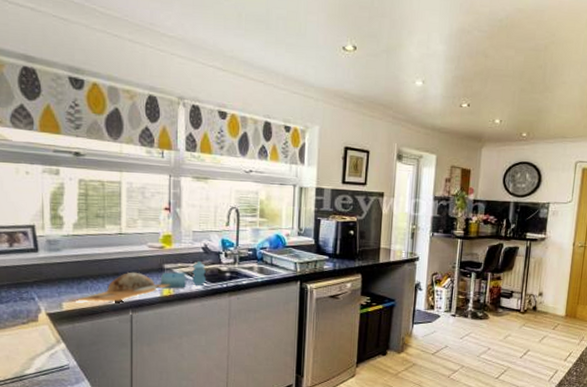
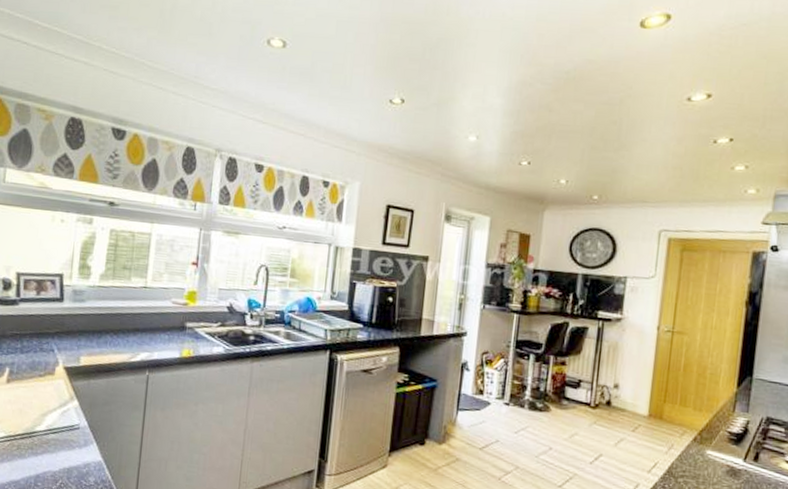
chopping board: present [72,272,171,302] -> none [90,328,192,360]
soap dispenser: present [160,261,207,289] -> none [180,321,230,350]

